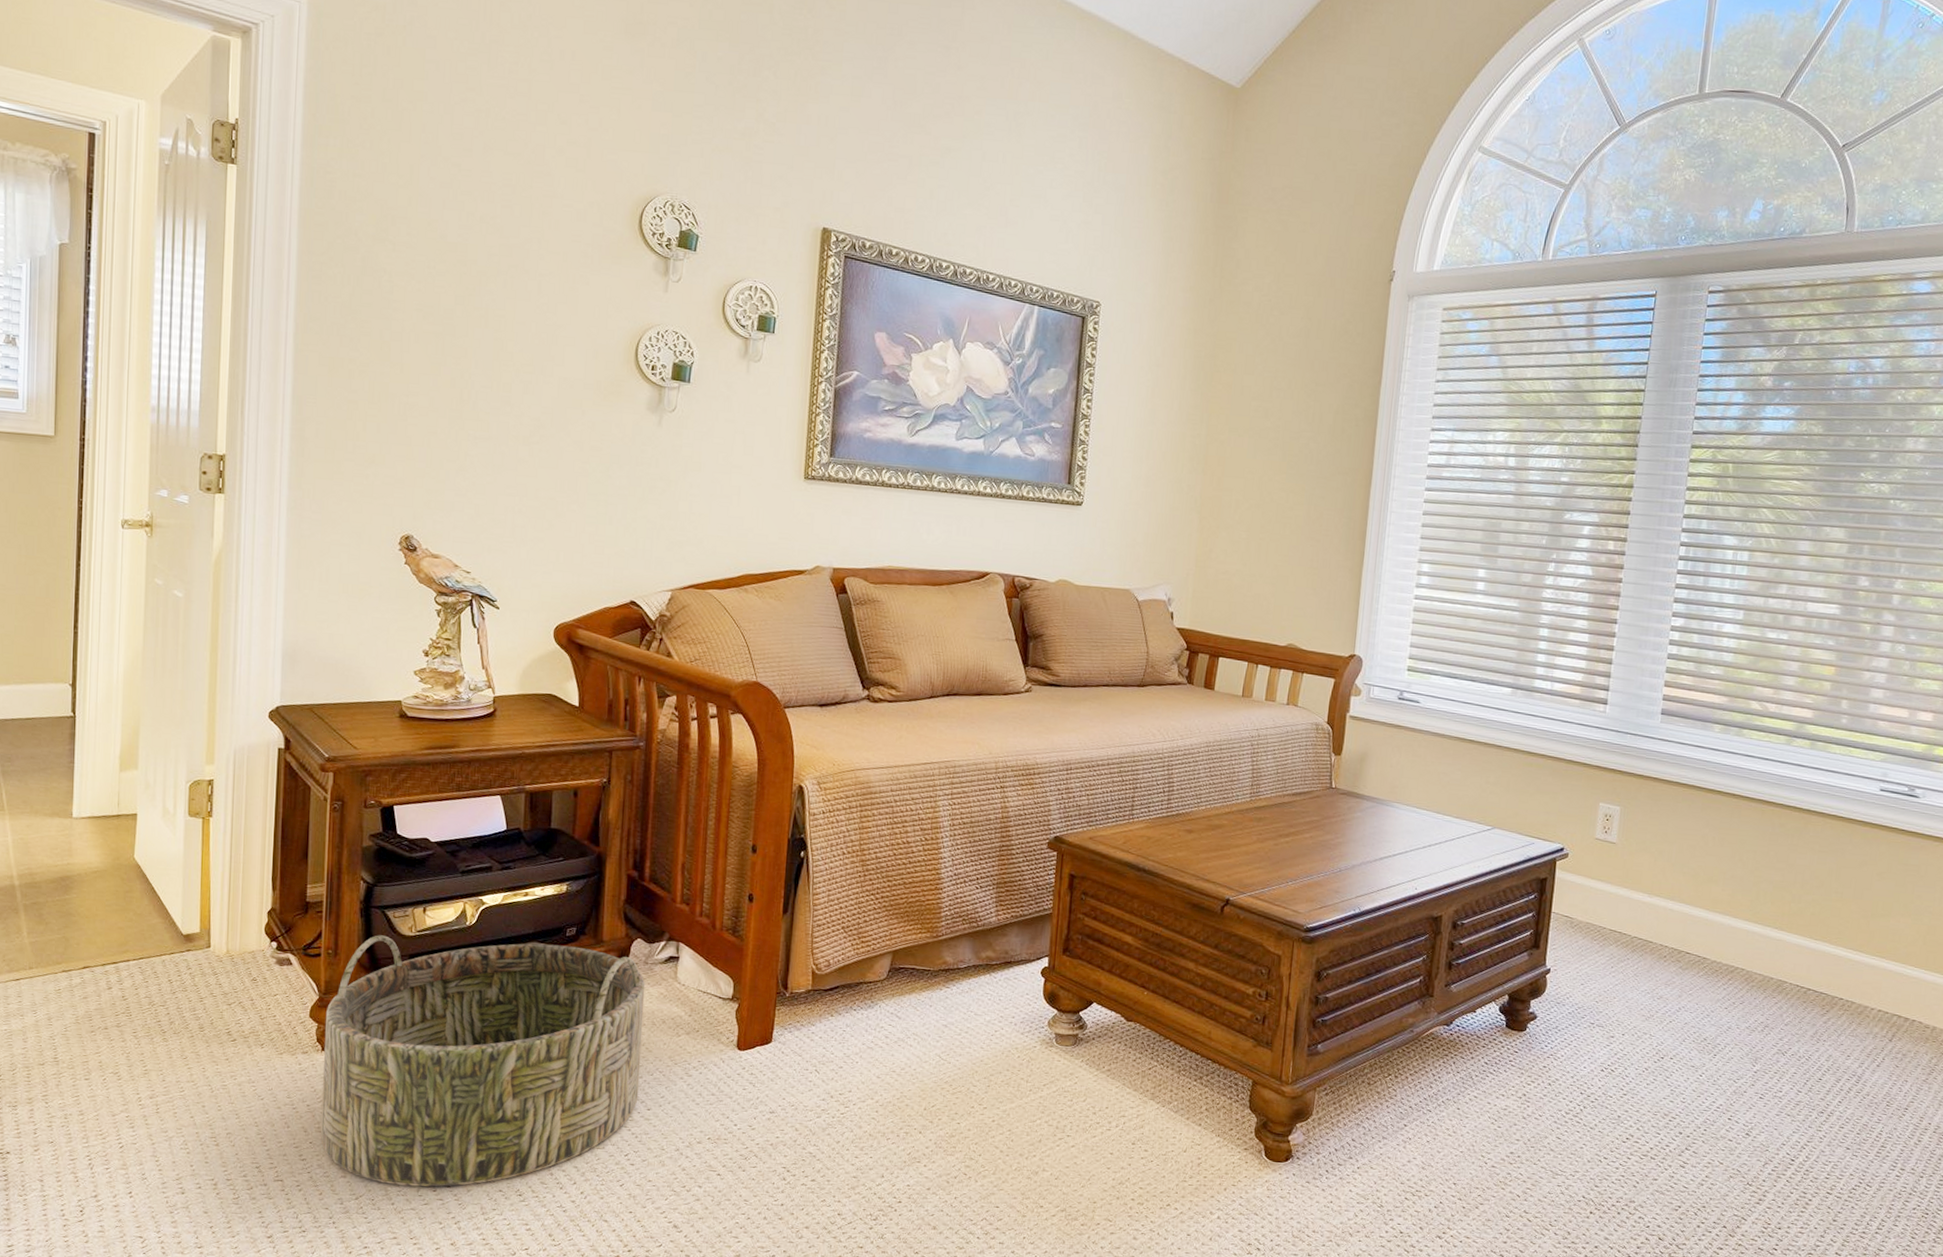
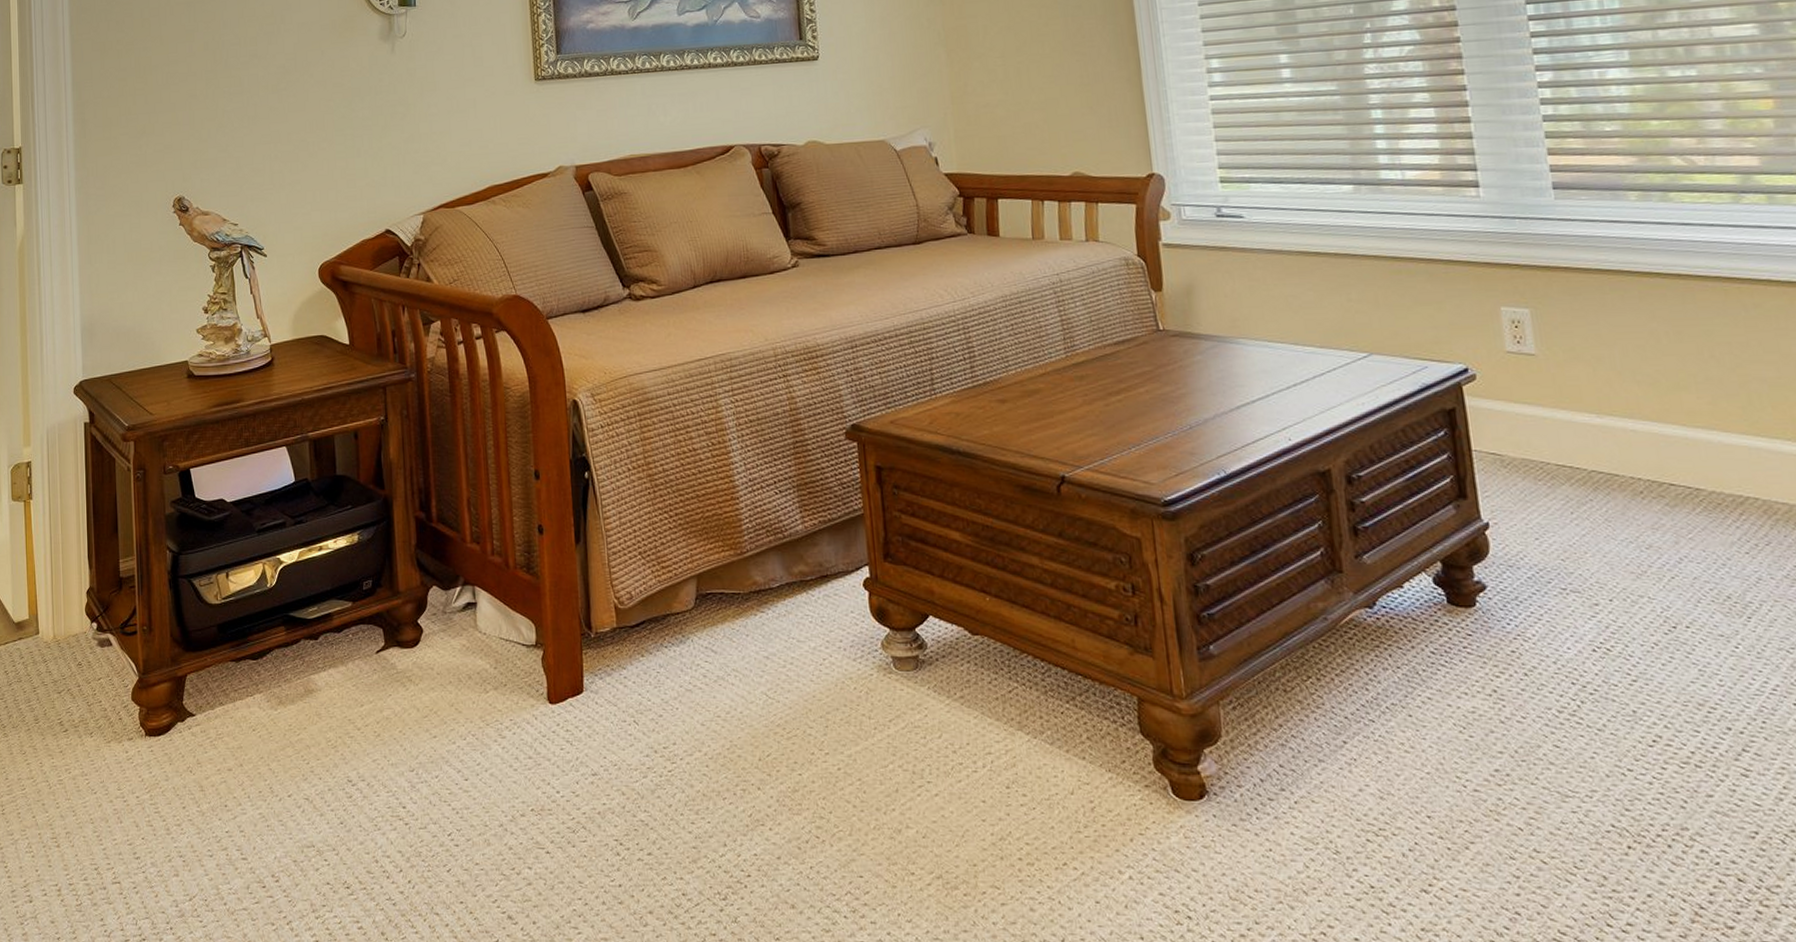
basket: present [321,935,646,1187] -> none [146,600,454,883]

